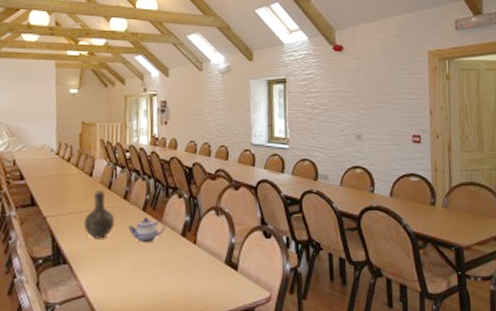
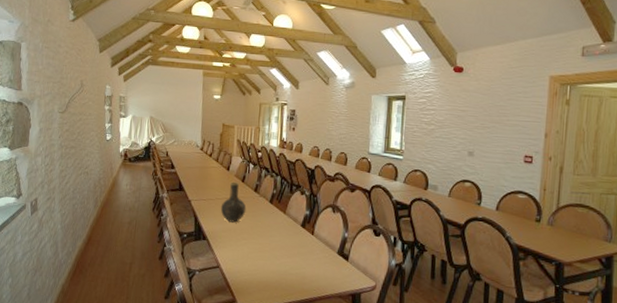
teapot: present [128,217,165,243] -> none [257,208,288,230]

